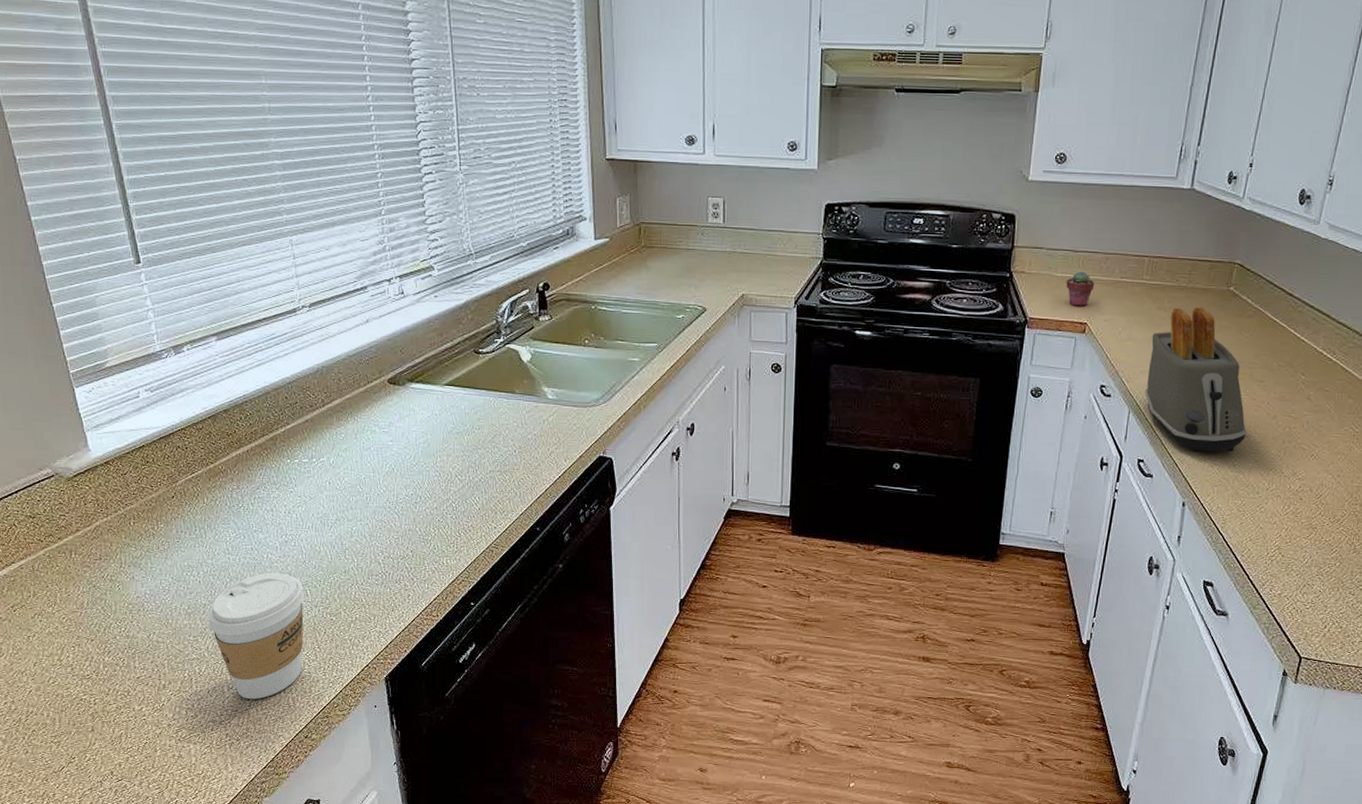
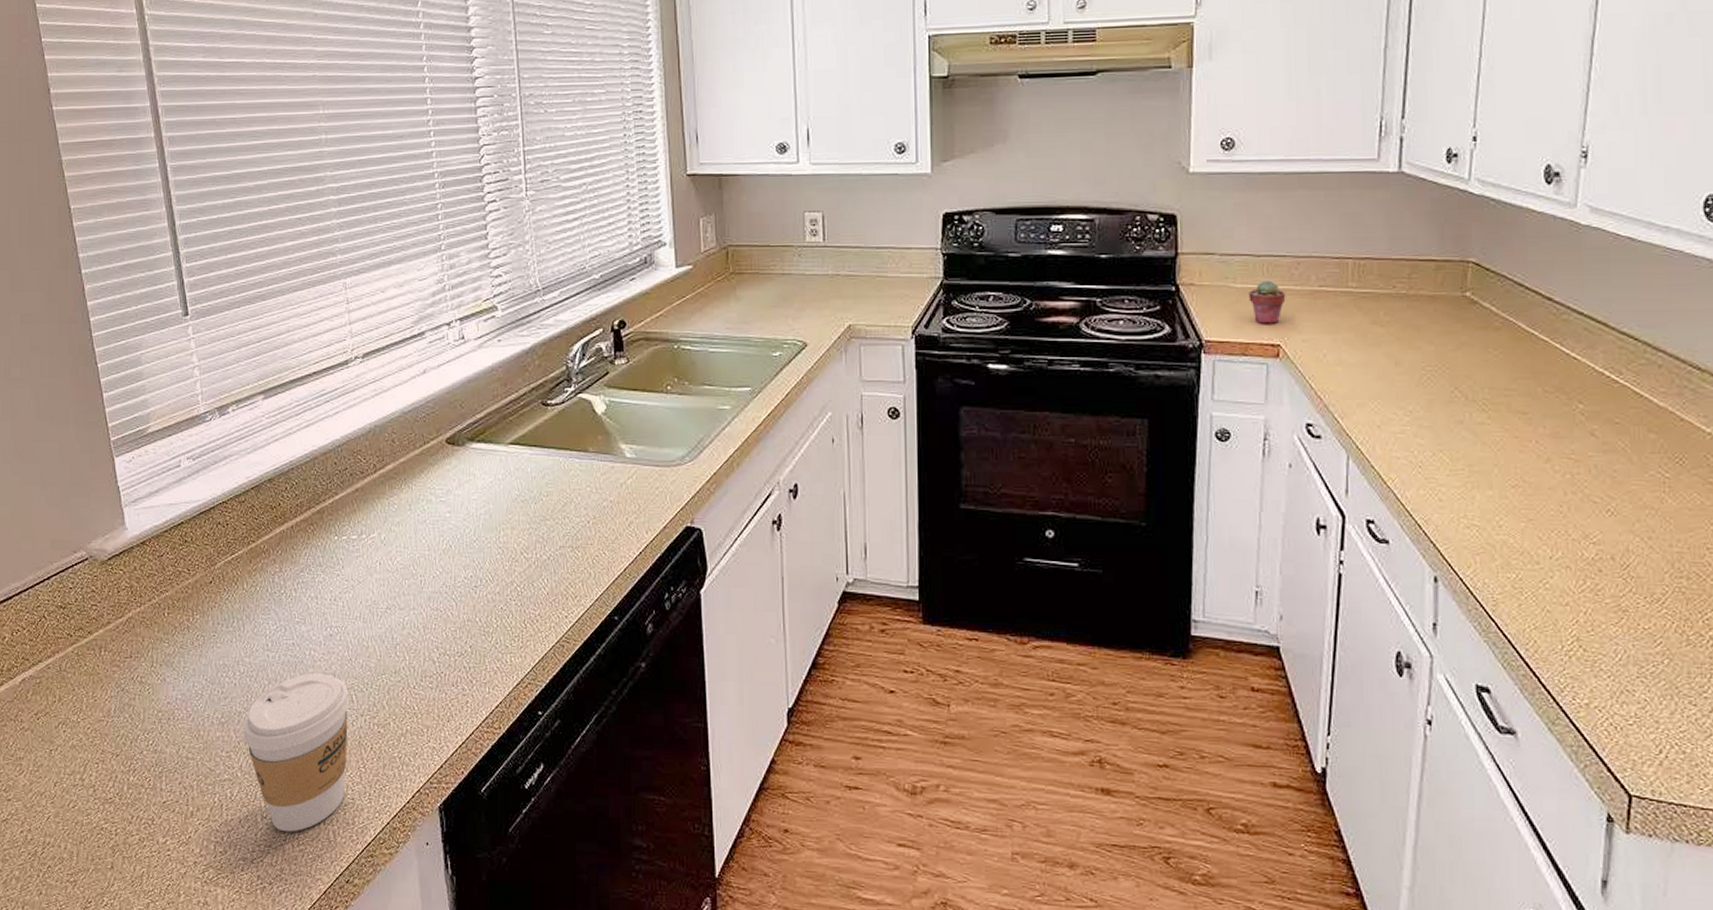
toaster: present [1145,306,1248,452] -> none [1367,318,1513,508]

